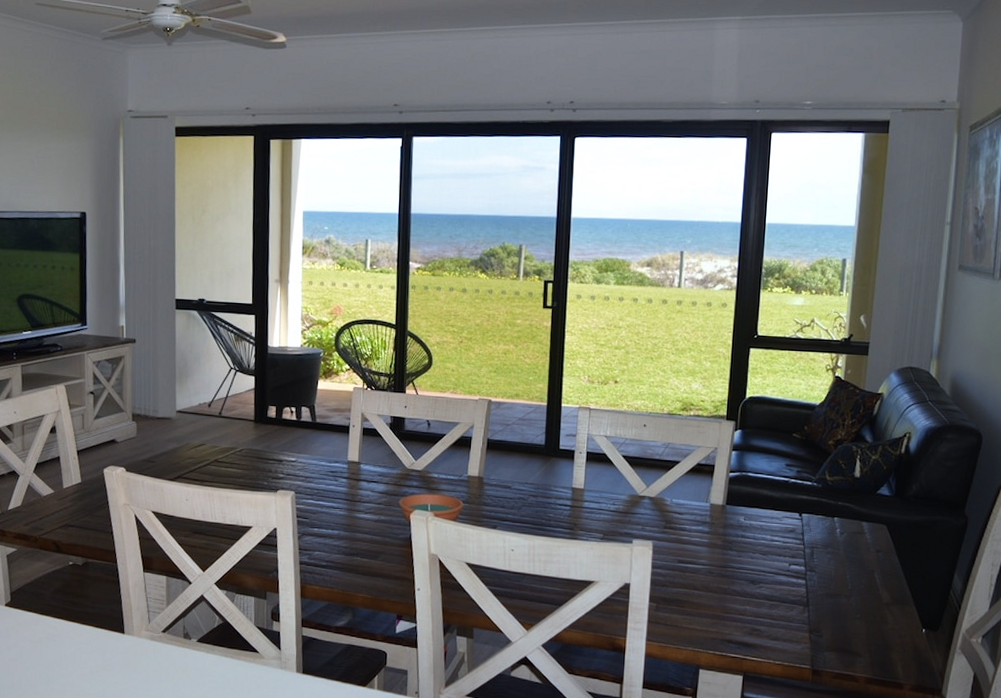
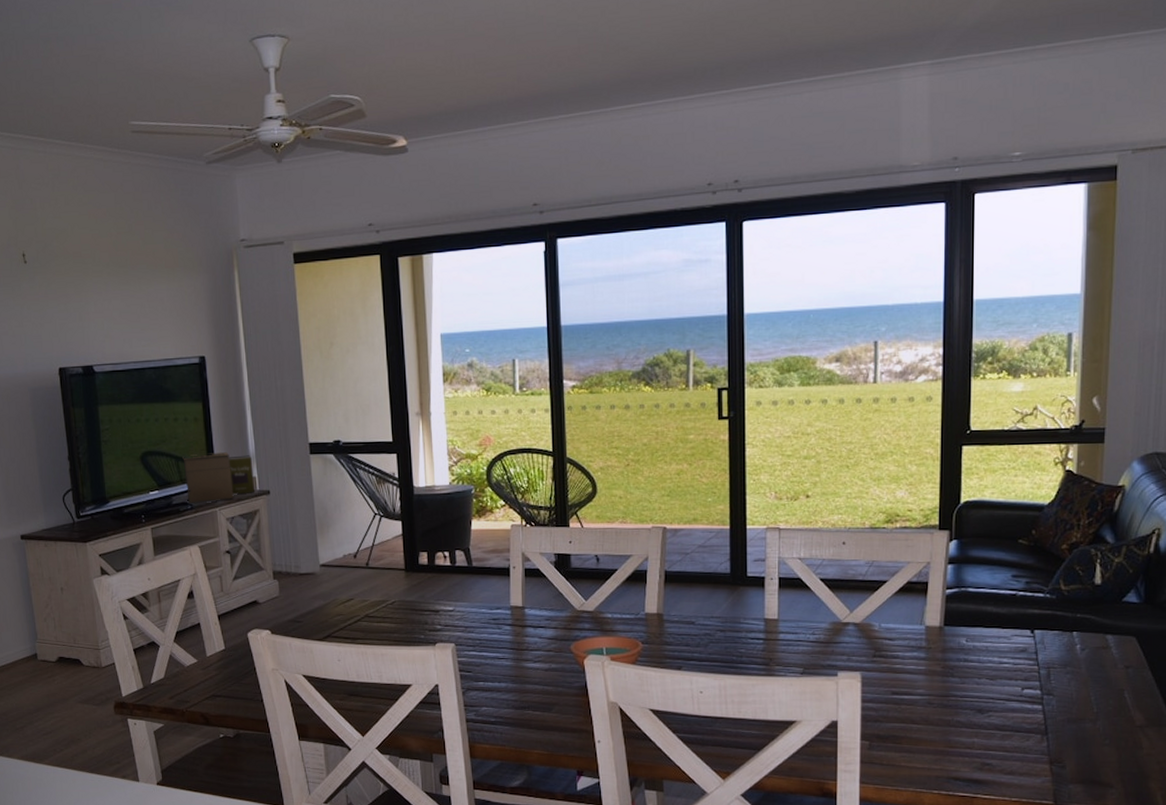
decorative box: none [57,300,102,346] -> present [182,452,234,505]
books: none [99,305,122,341] -> present [228,455,256,495]

